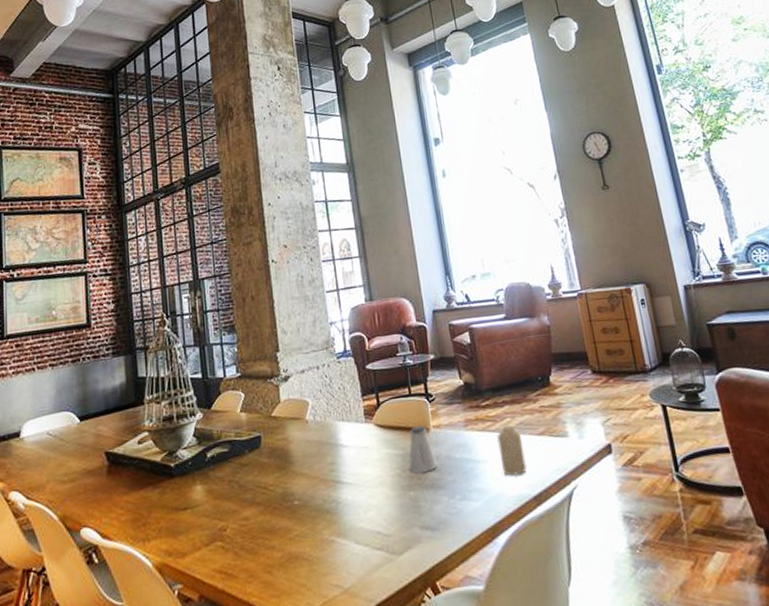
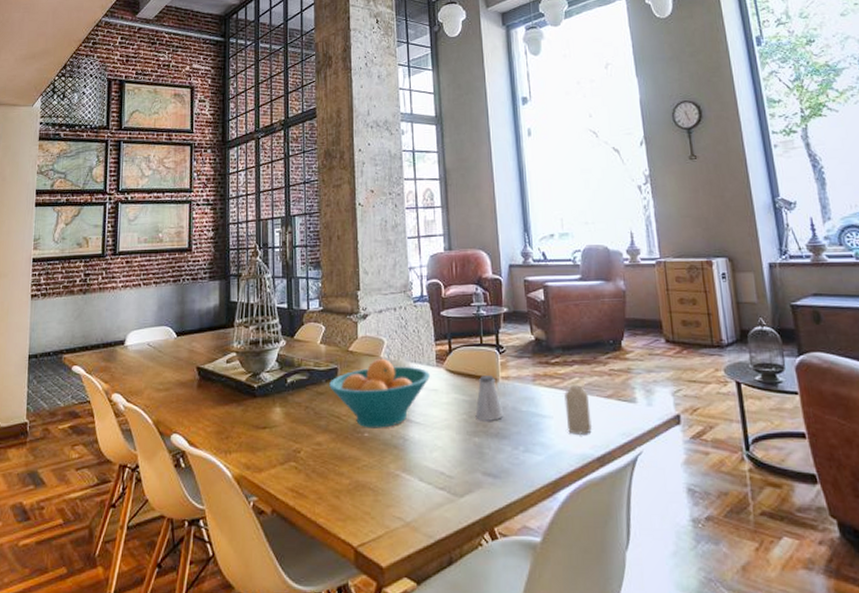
fruit bowl: none [253,420,360,496] -> present [329,358,431,428]

